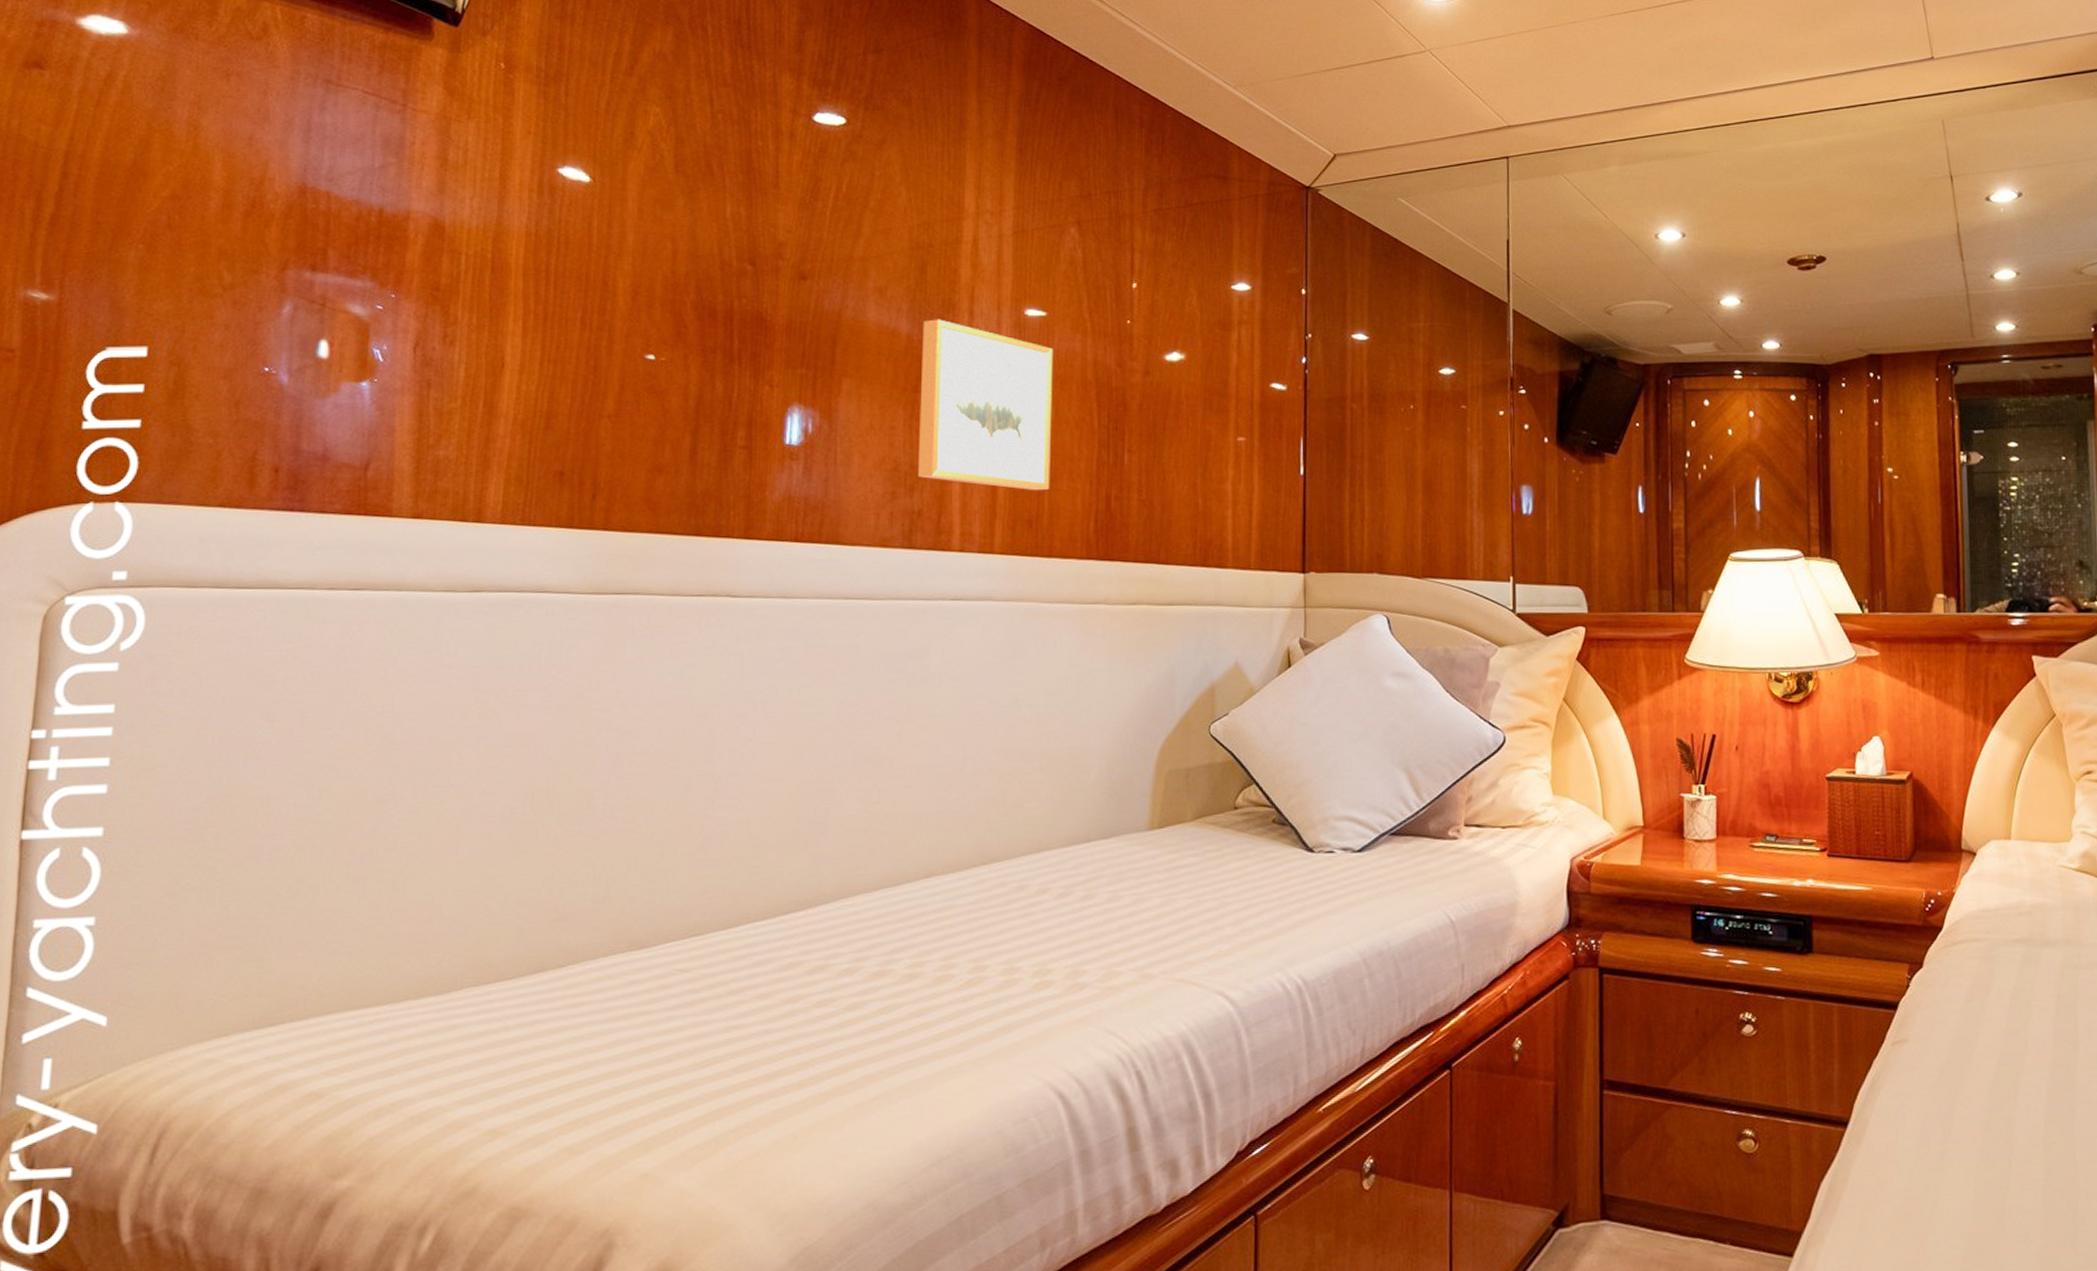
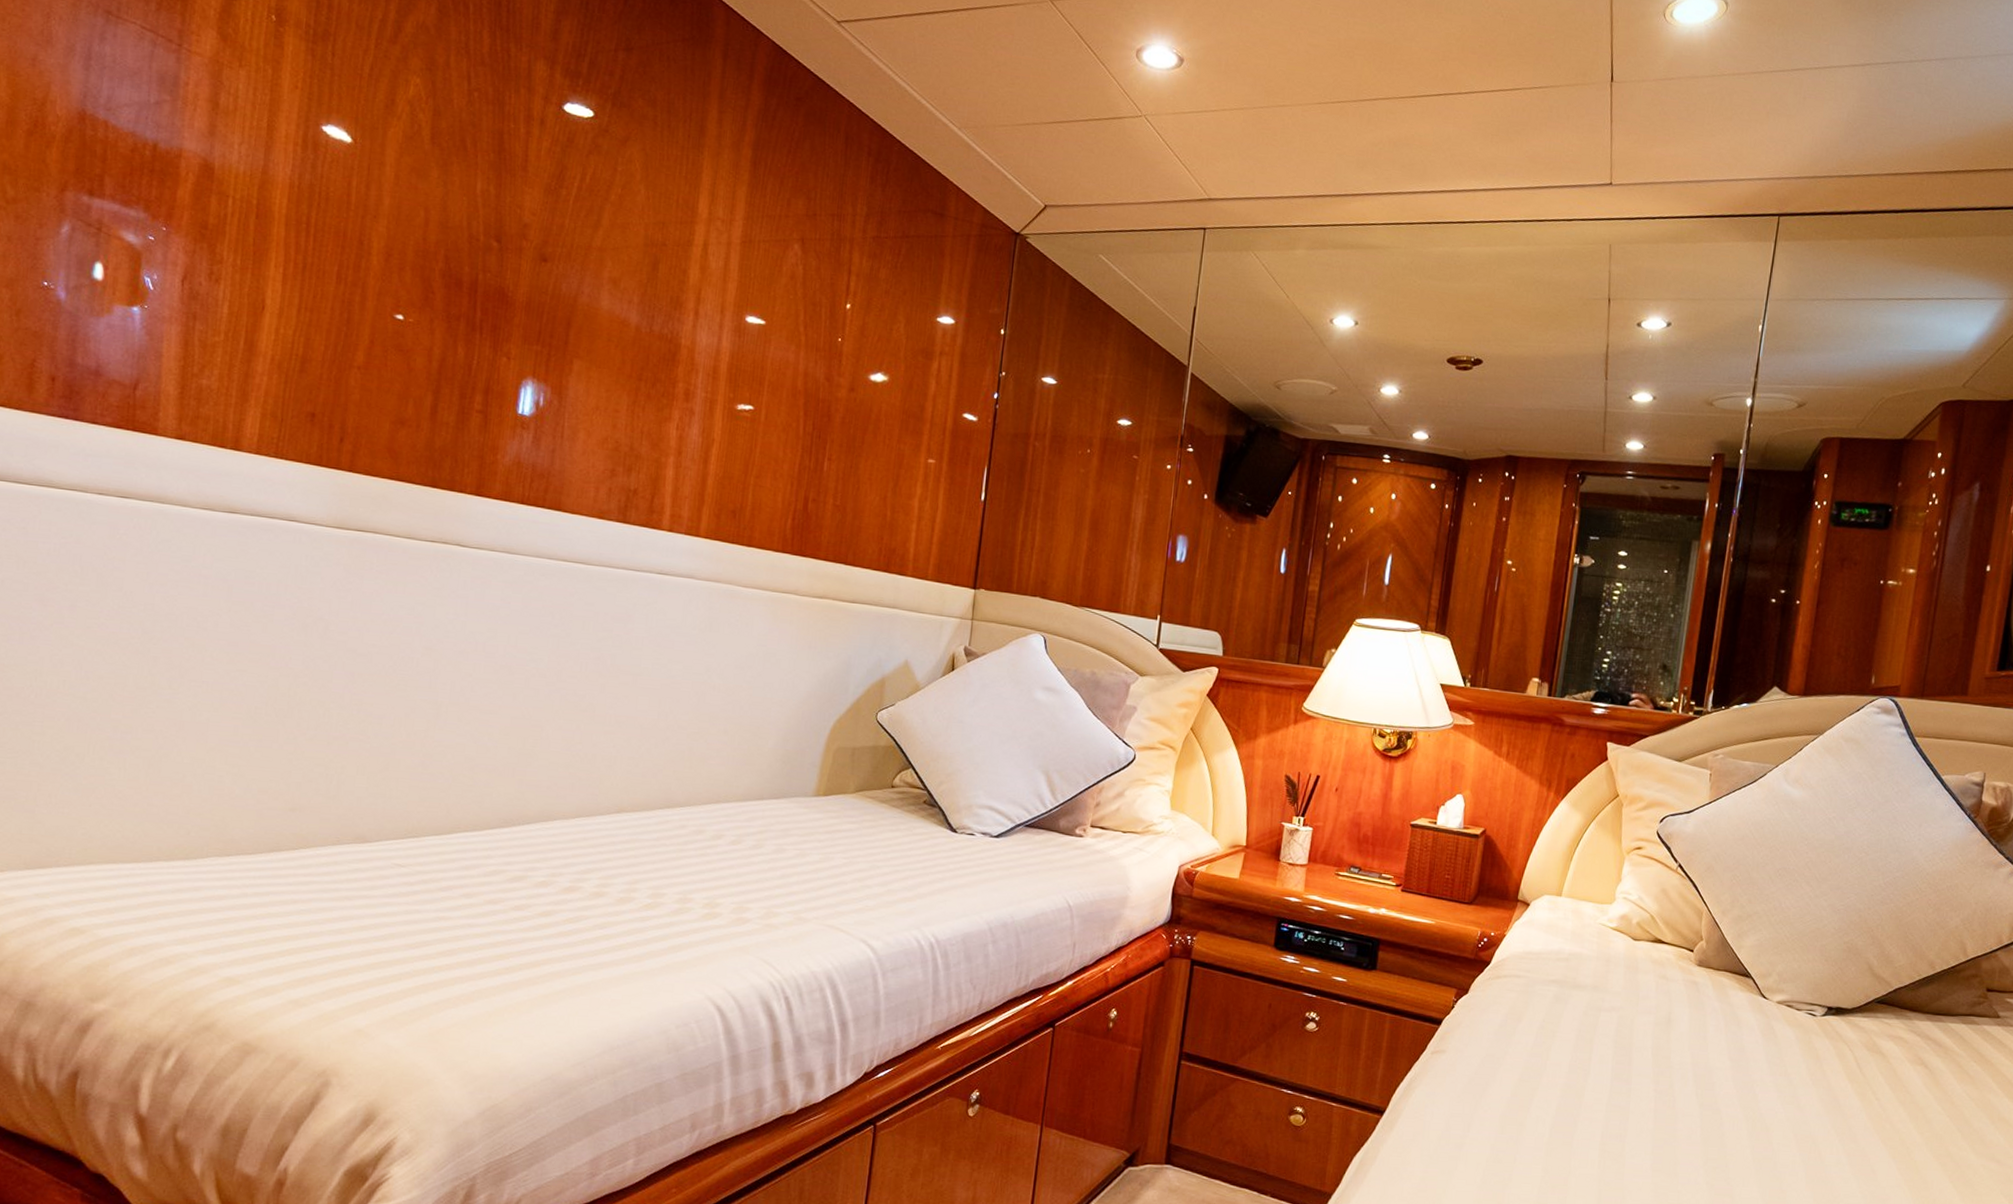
wall art: present [917,319,1054,491] -> none [636,314,769,485]

